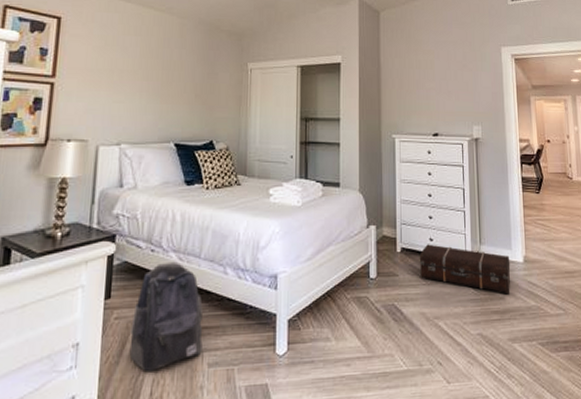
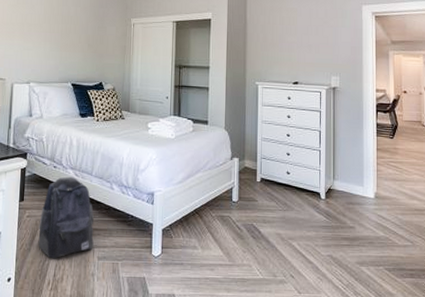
suitcase: present [419,244,511,294] -> none [276,176,362,225]

